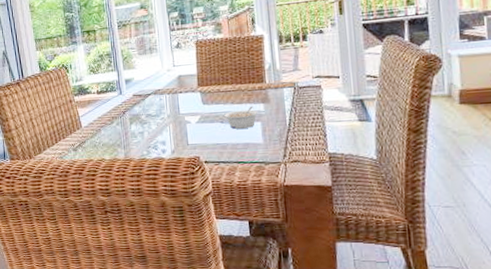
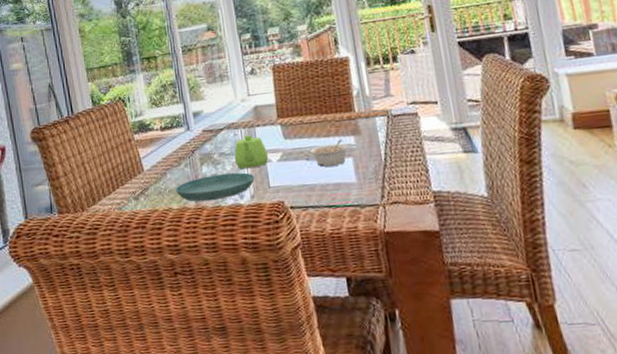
saucer: none [107,131,176,155] -> present [175,172,255,202]
teapot: none [159,100,189,128] -> present [234,135,269,169]

